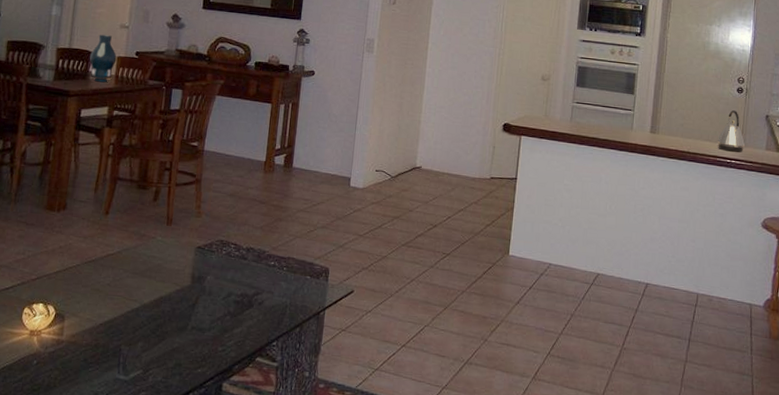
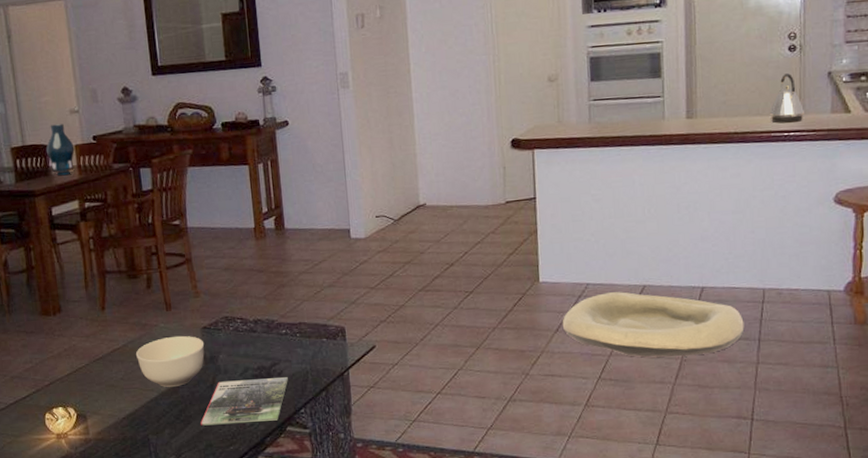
bowl: none [128,251,196,301] -> present [136,335,205,388]
magazine: none [175,302,267,350] -> present [201,377,288,426]
dog bed: none [523,275,678,346] -> present [562,292,744,358]

